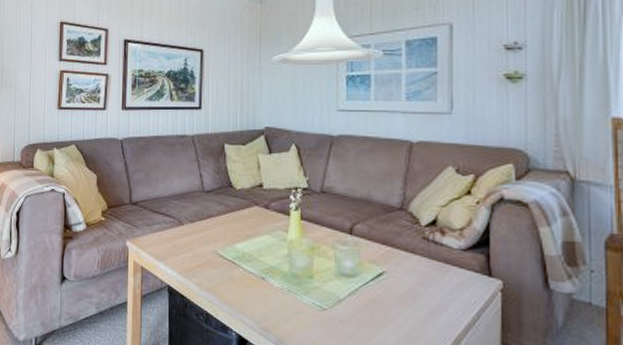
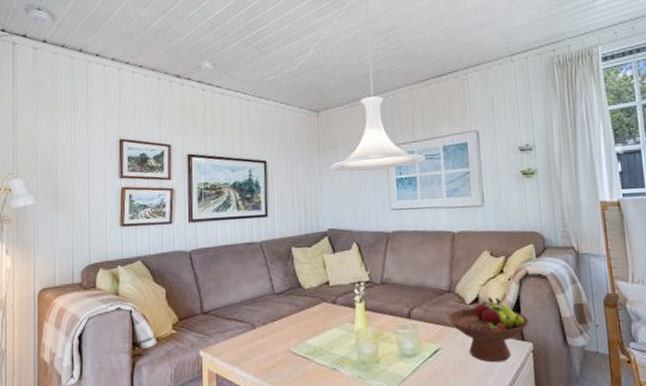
fruit bowl: none [397,221,501,298] -> present [447,297,530,363]

